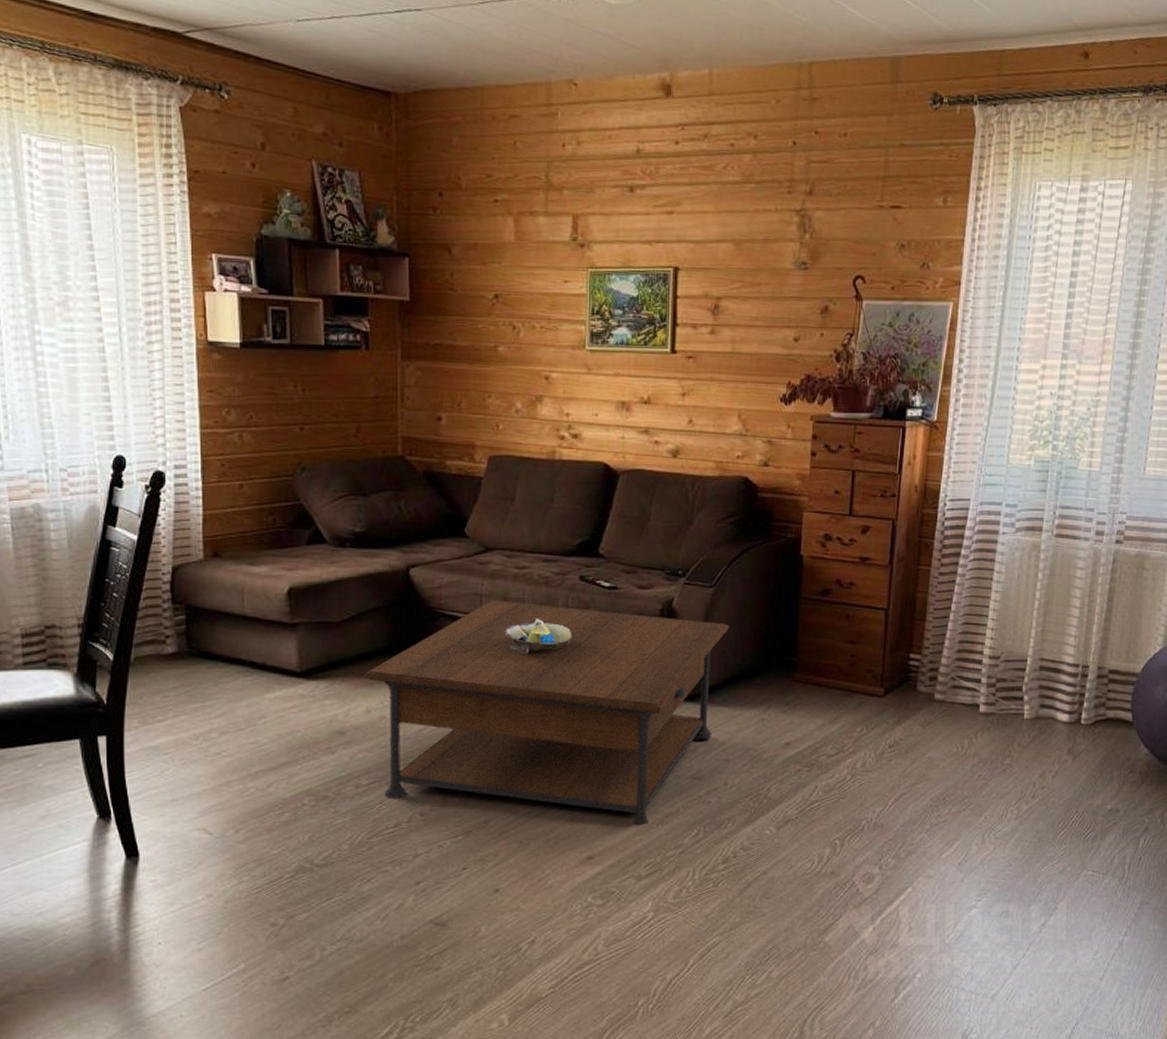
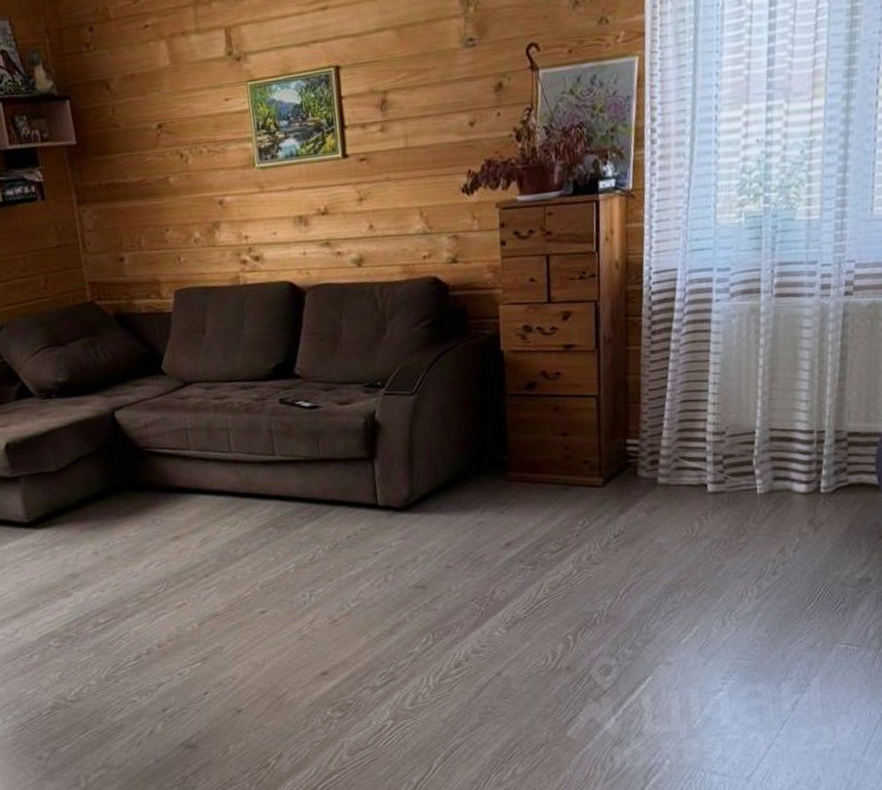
coffee table: present [363,600,729,826] -> none [86,429,435,639]
decorative bowl: present [504,618,574,655] -> none [213,445,282,483]

